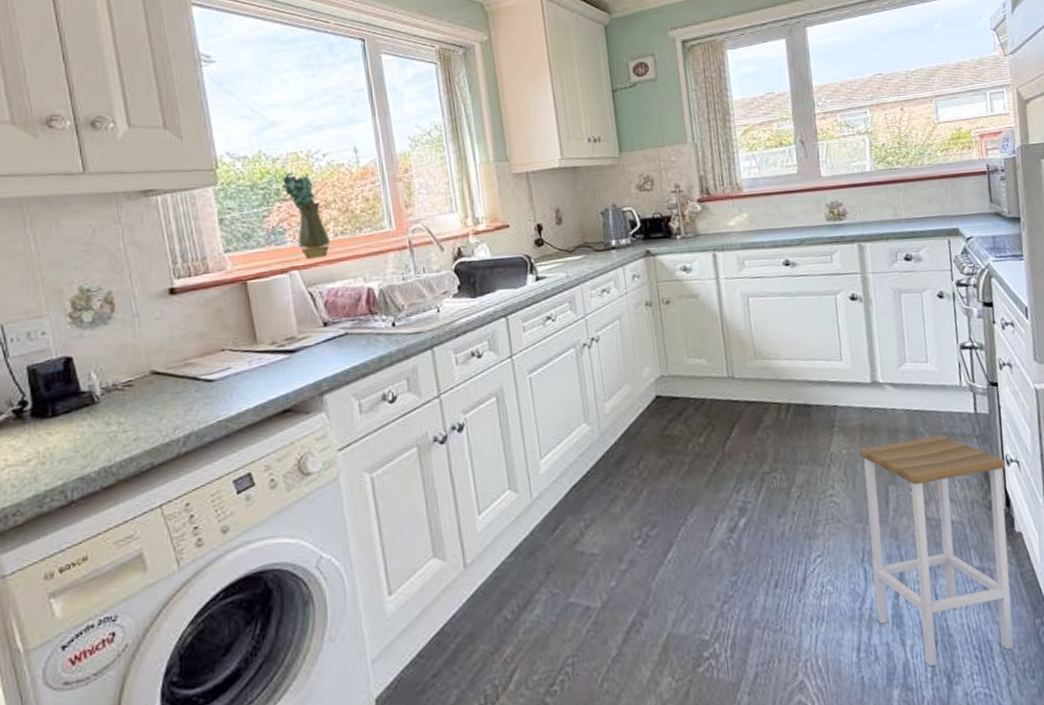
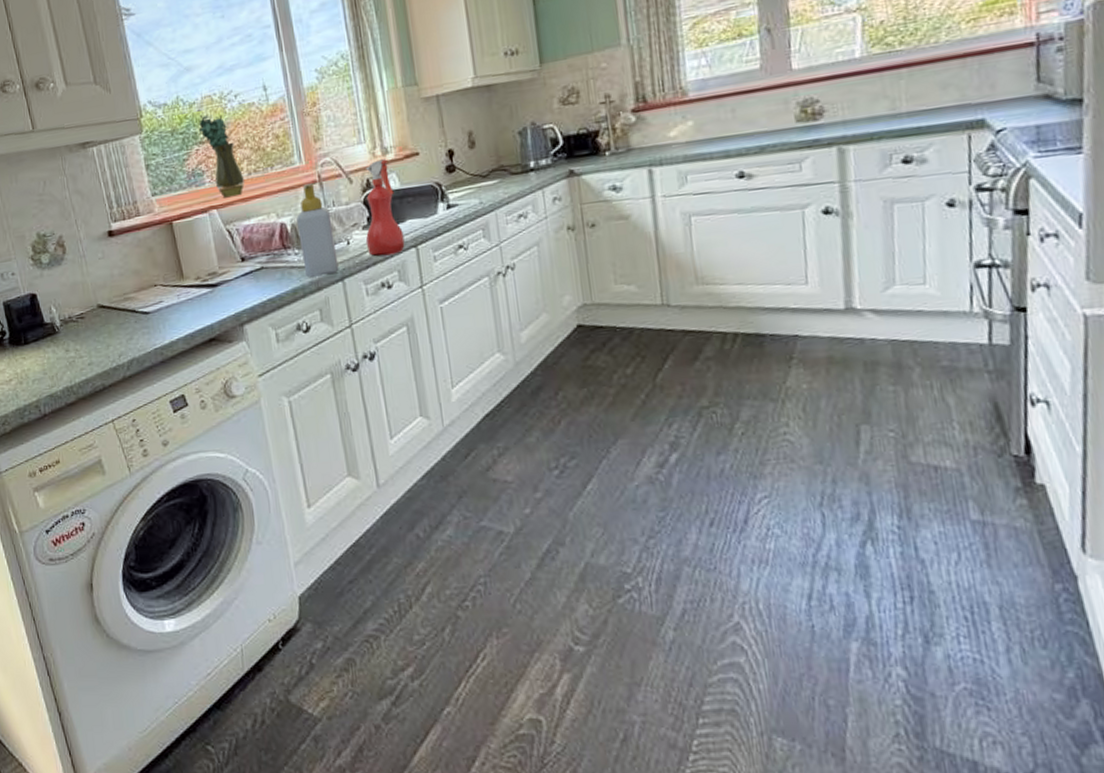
soap bottle: none [385,249,428,345] -> present [296,183,339,278]
spray bottle: none [456,229,495,326] -> present [365,159,405,257]
step stool: present [859,434,1014,667] -> none [824,368,1029,623]

